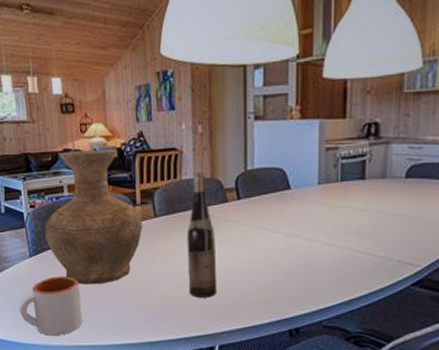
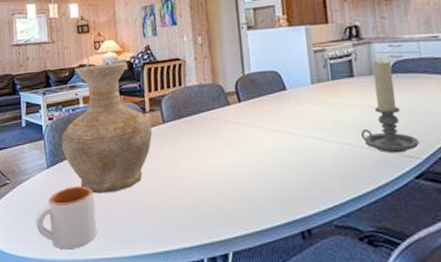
wine bottle: present [186,172,216,298] -> none [193,79,226,202]
candle holder: none [363,162,422,260] -> present [360,59,419,154]

